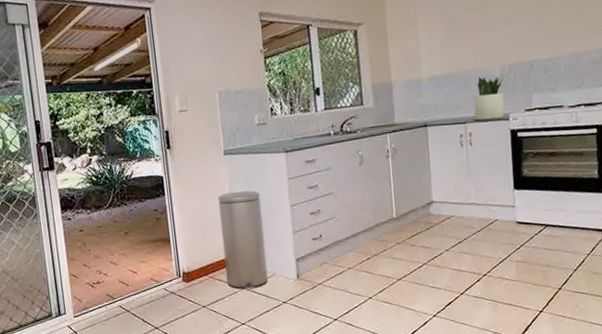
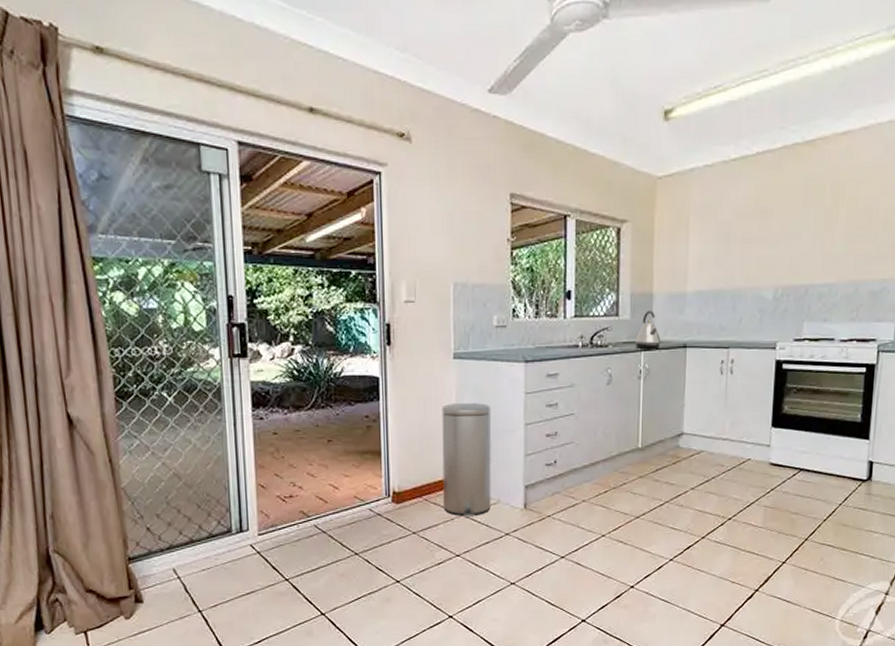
kettle: none [380,97,404,132] -> present [635,310,661,350]
planter: present [471,75,508,121] -> none [735,296,775,348]

